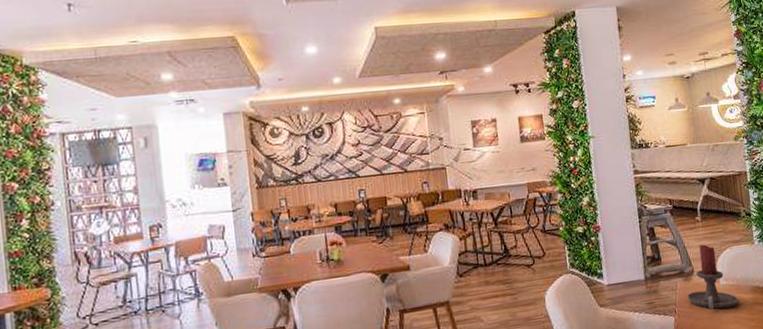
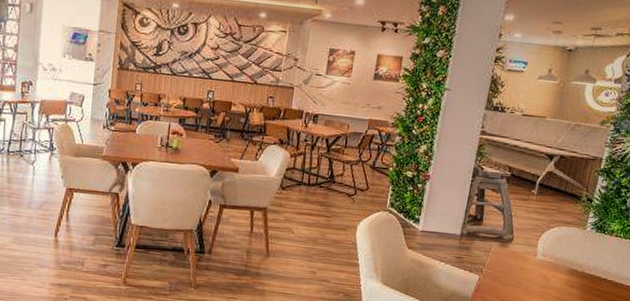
candle holder: present [687,244,739,310] -> none [498,217,551,282]

